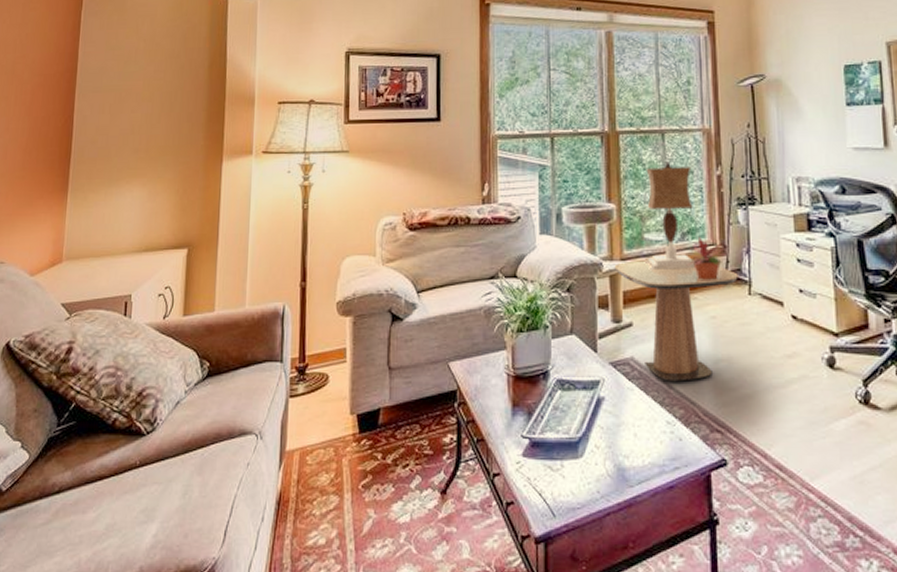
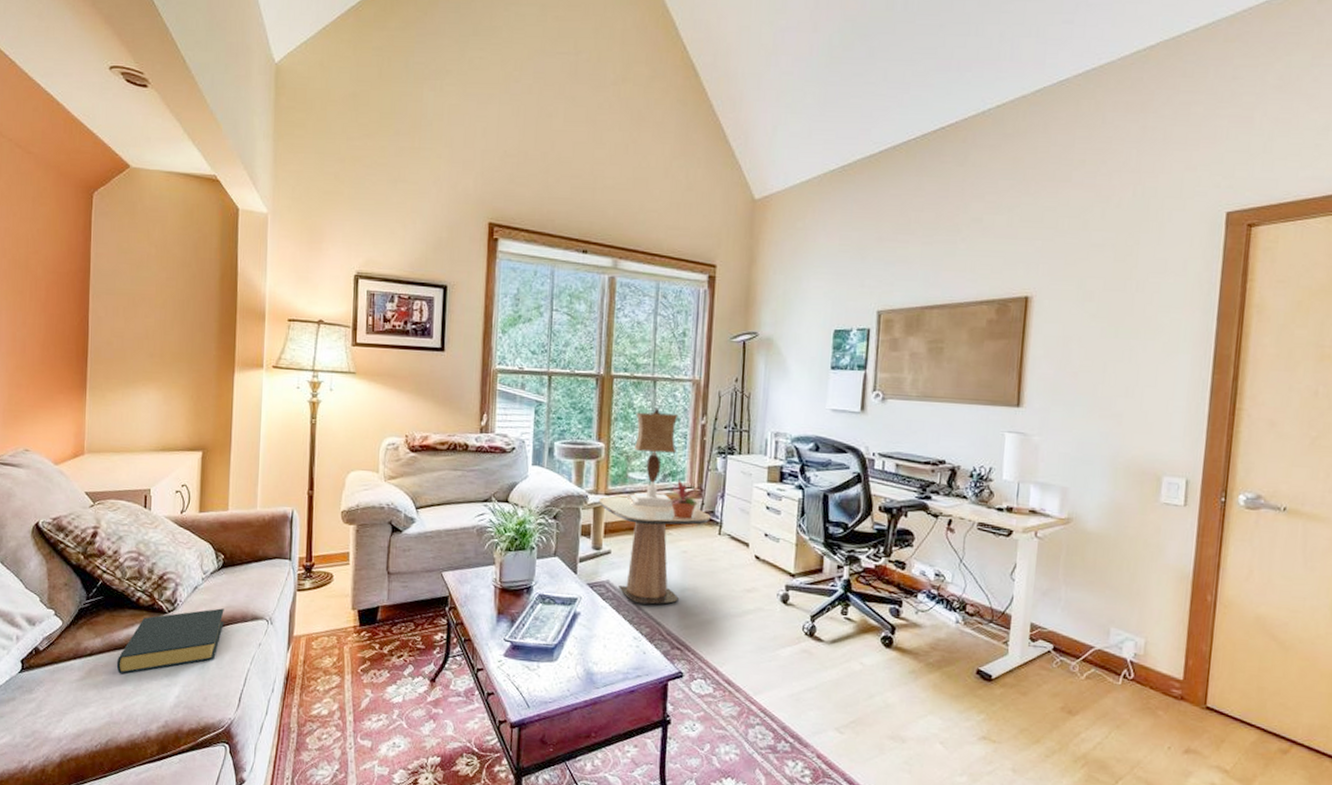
hardback book: none [87,425,209,513] -> present [116,608,224,674]

